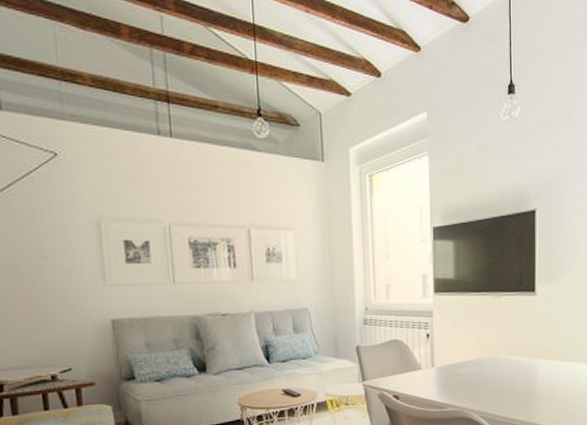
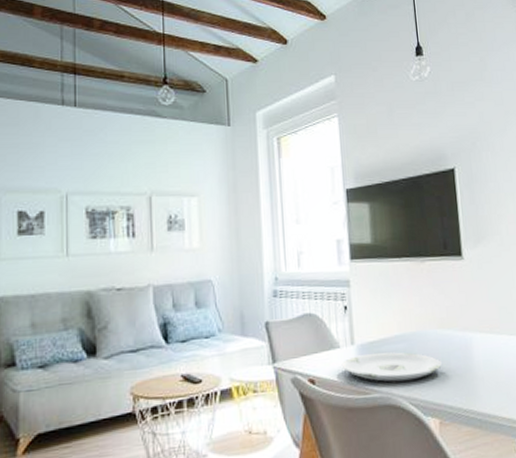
plate: none [422,374,509,399] -> present [341,352,442,382]

